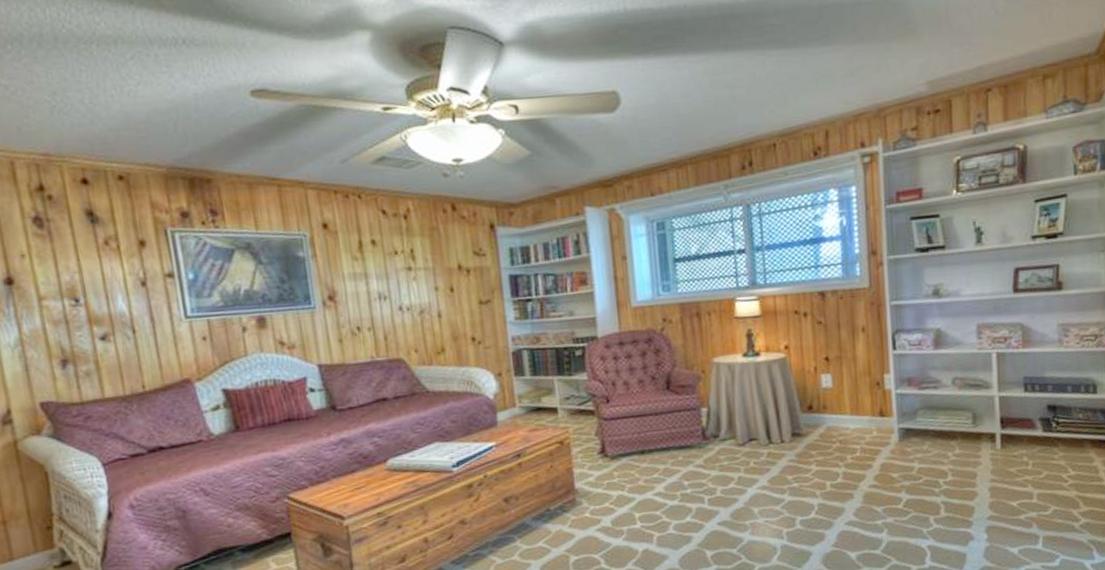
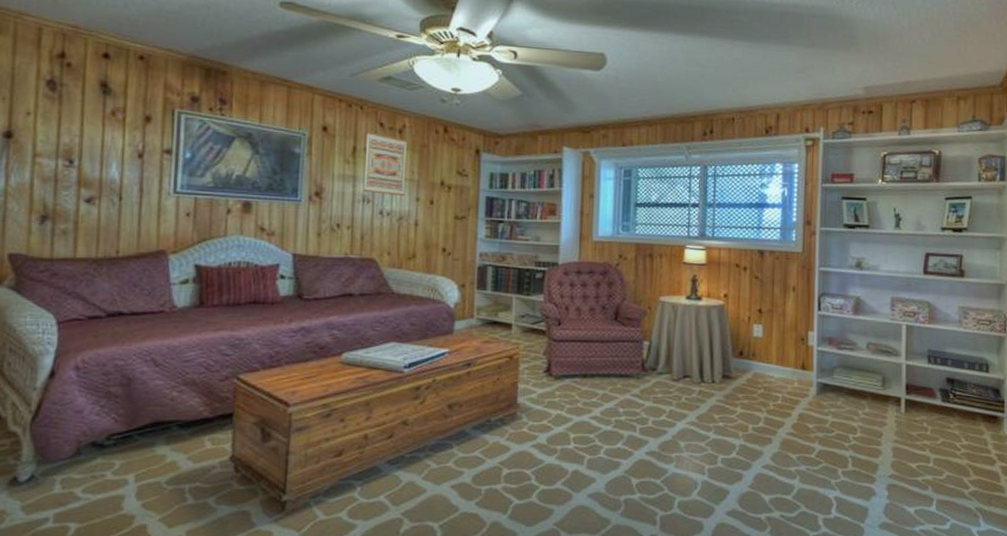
wall art: none [369,222,422,289] -> present [363,132,409,197]

